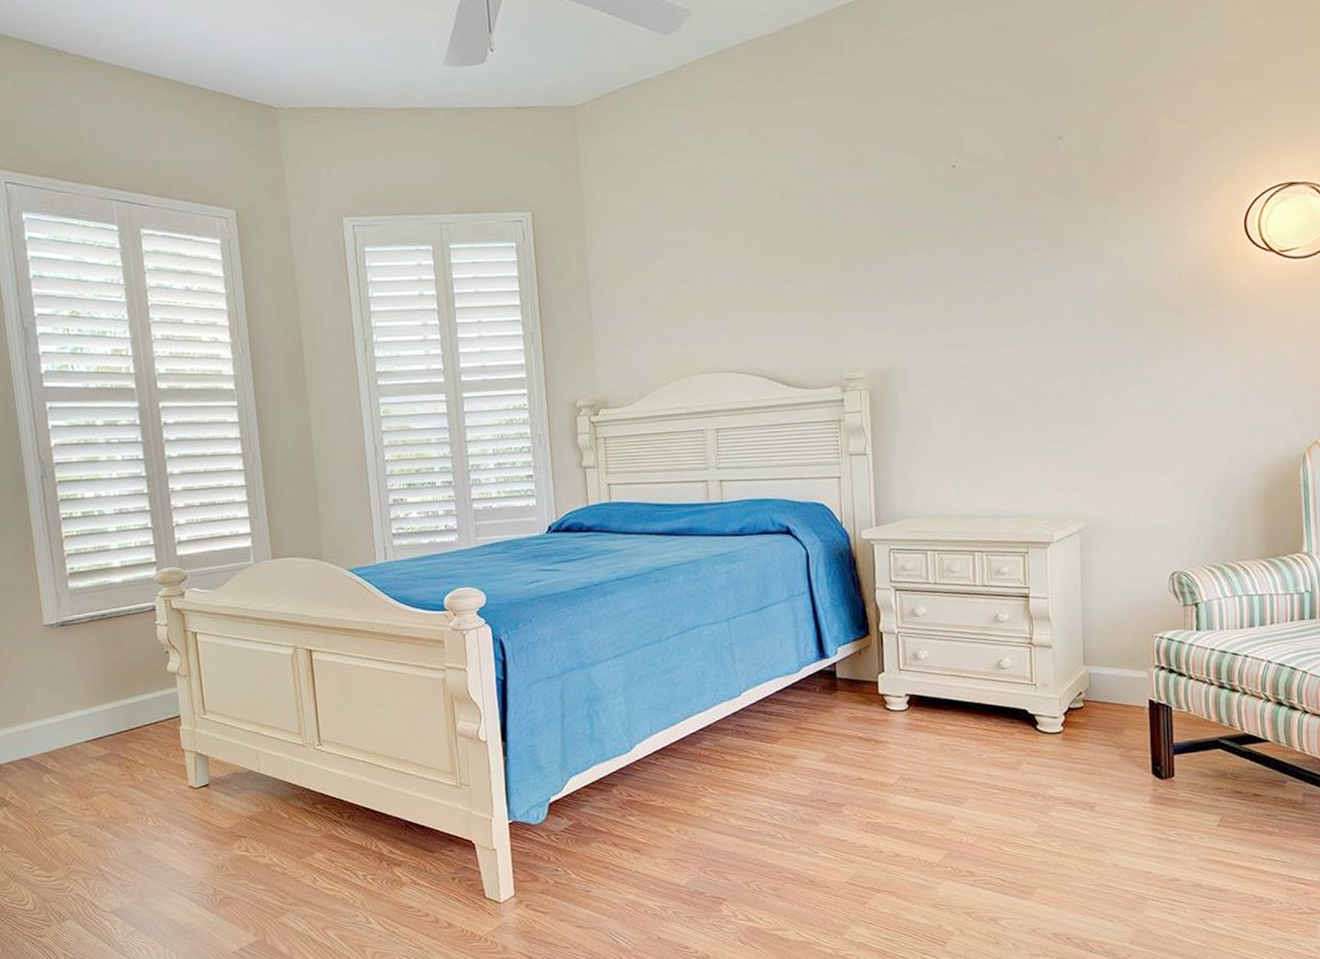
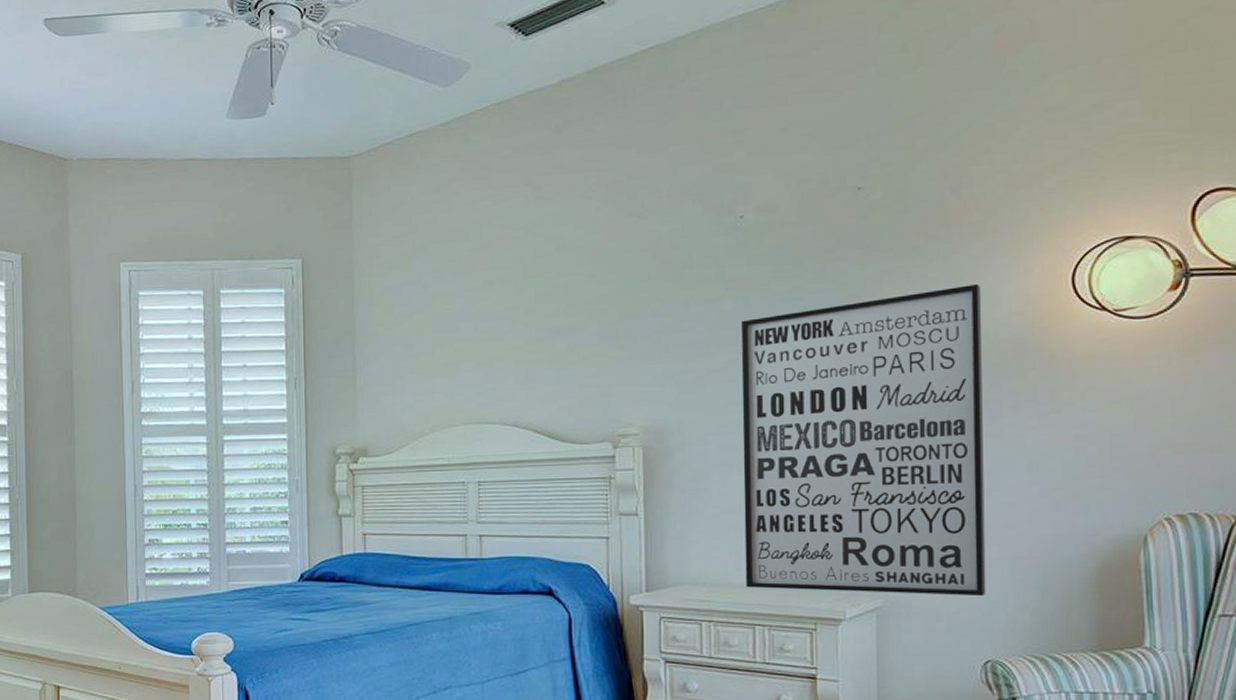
wall art: none [955,228,1173,518] -> present [741,283,986,597]

